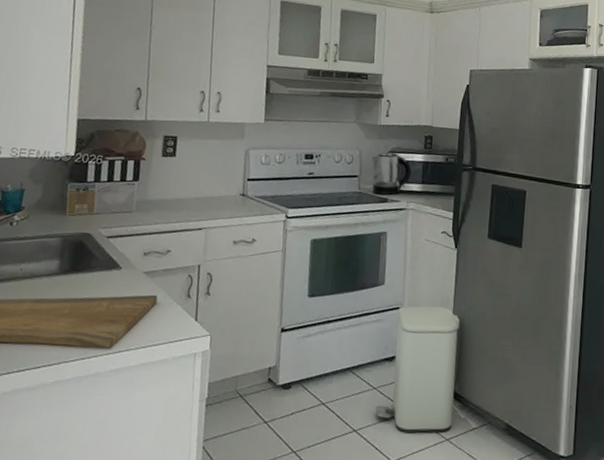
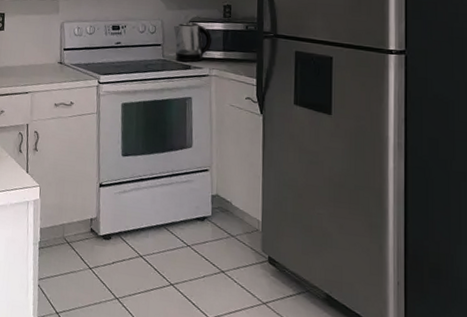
pedal bin: present [375,305,460,434] -> none [190,168,270,296]

